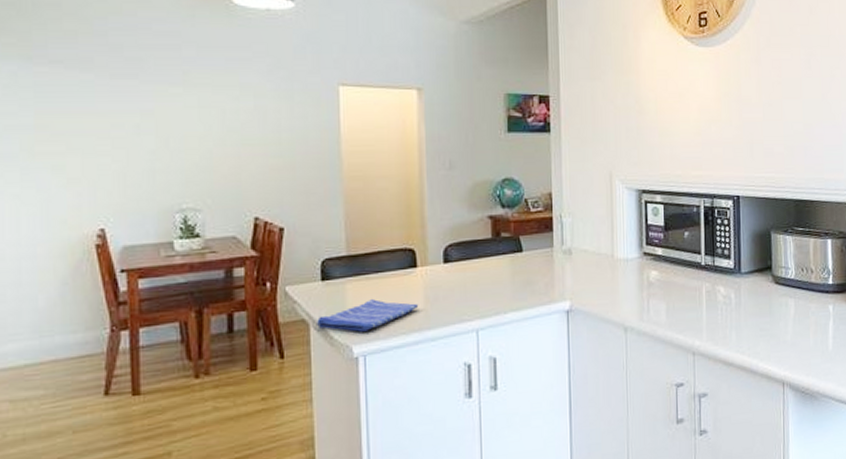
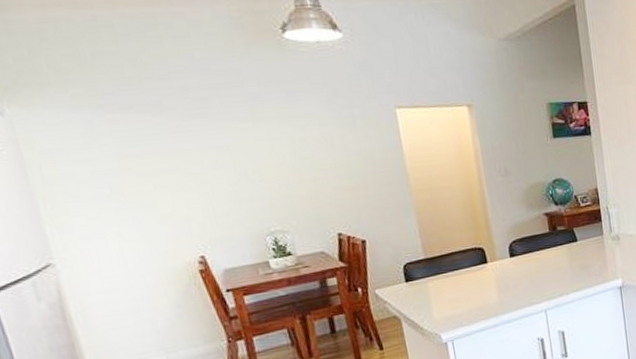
dish towel: present [317,299,419,332] -> none [407,293,493,322]

